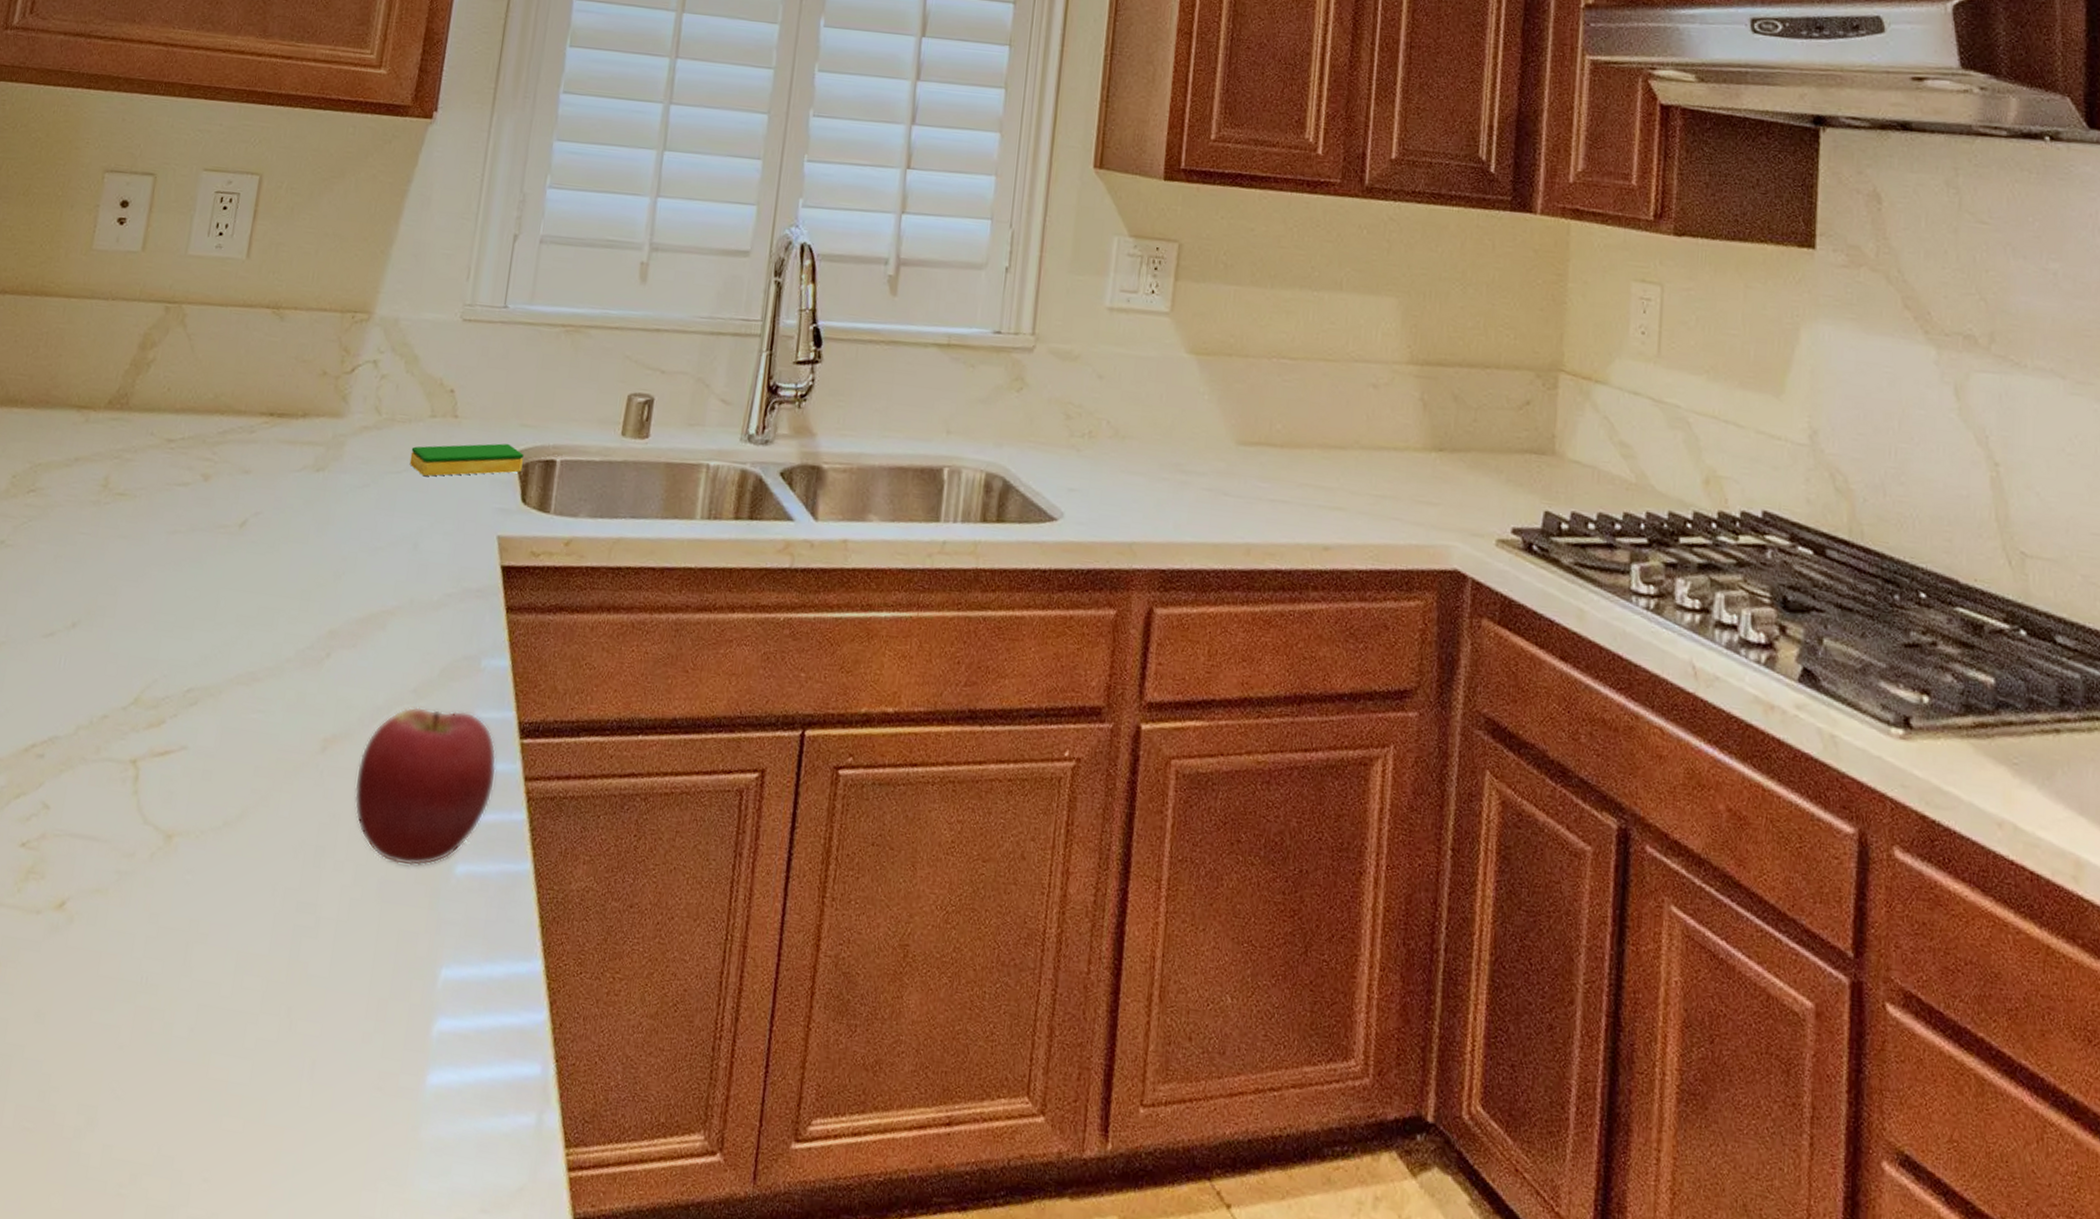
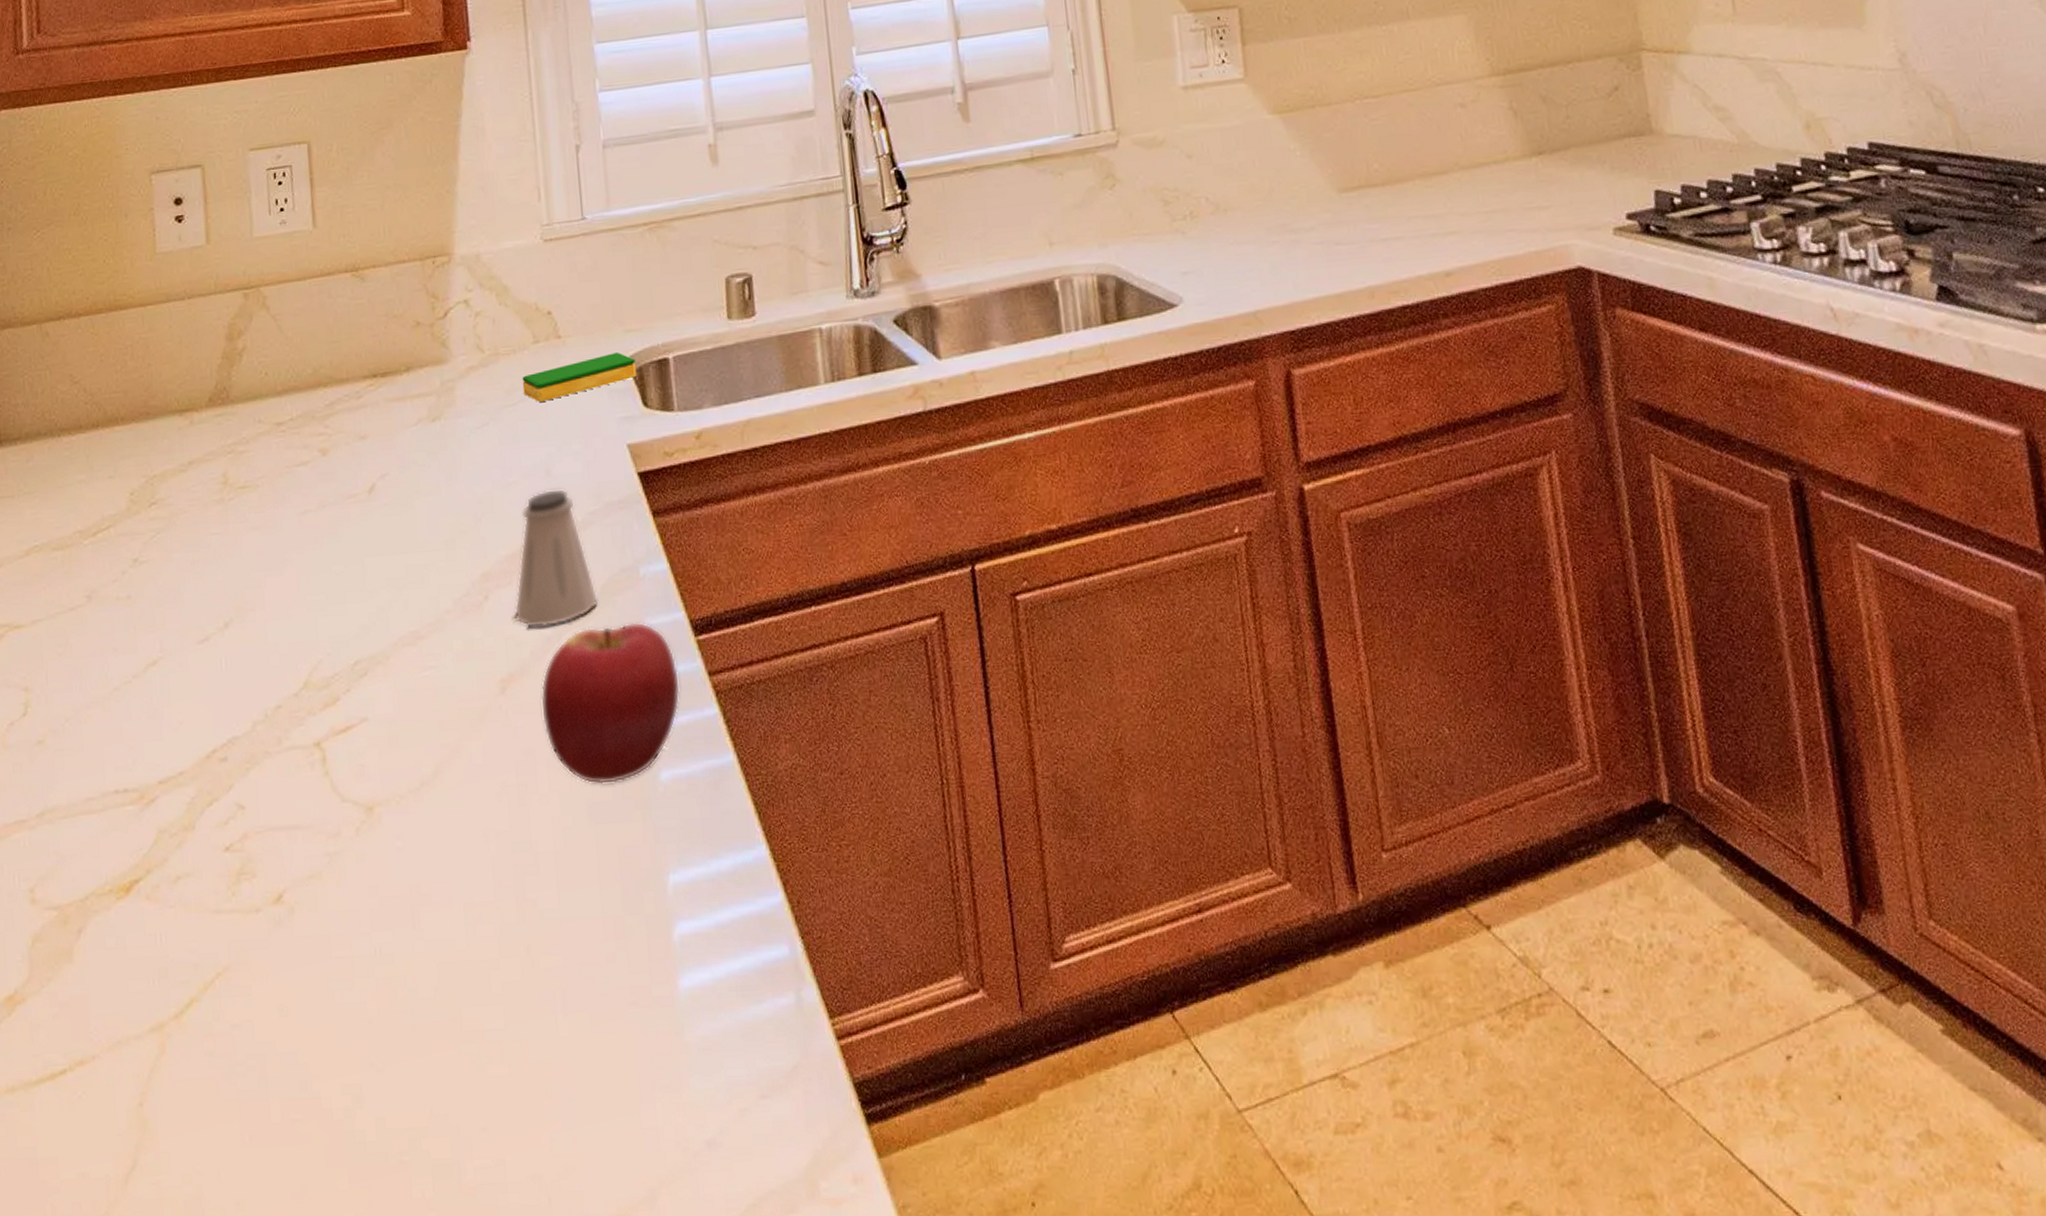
saltshaker: none [351,562,436,698] -> present [514,488,599,629]

